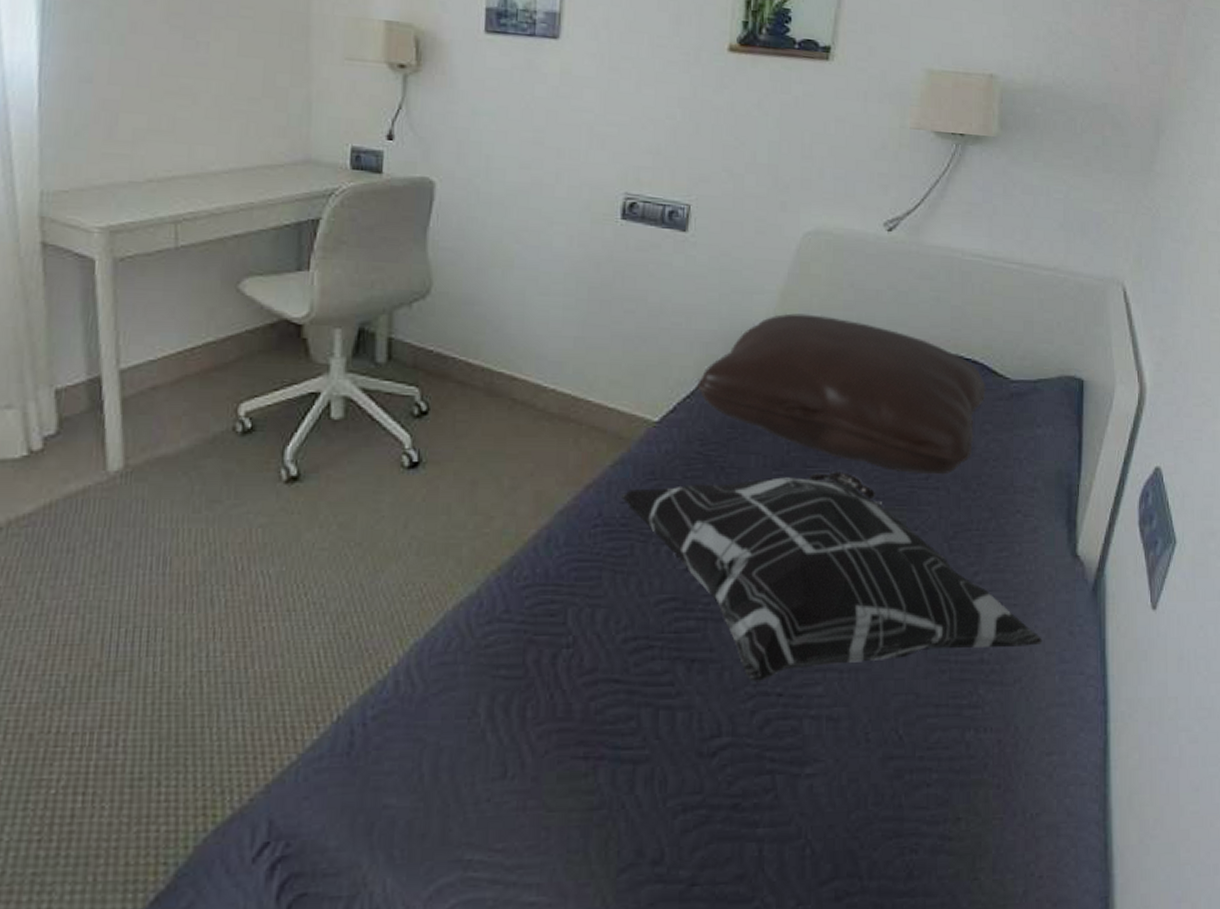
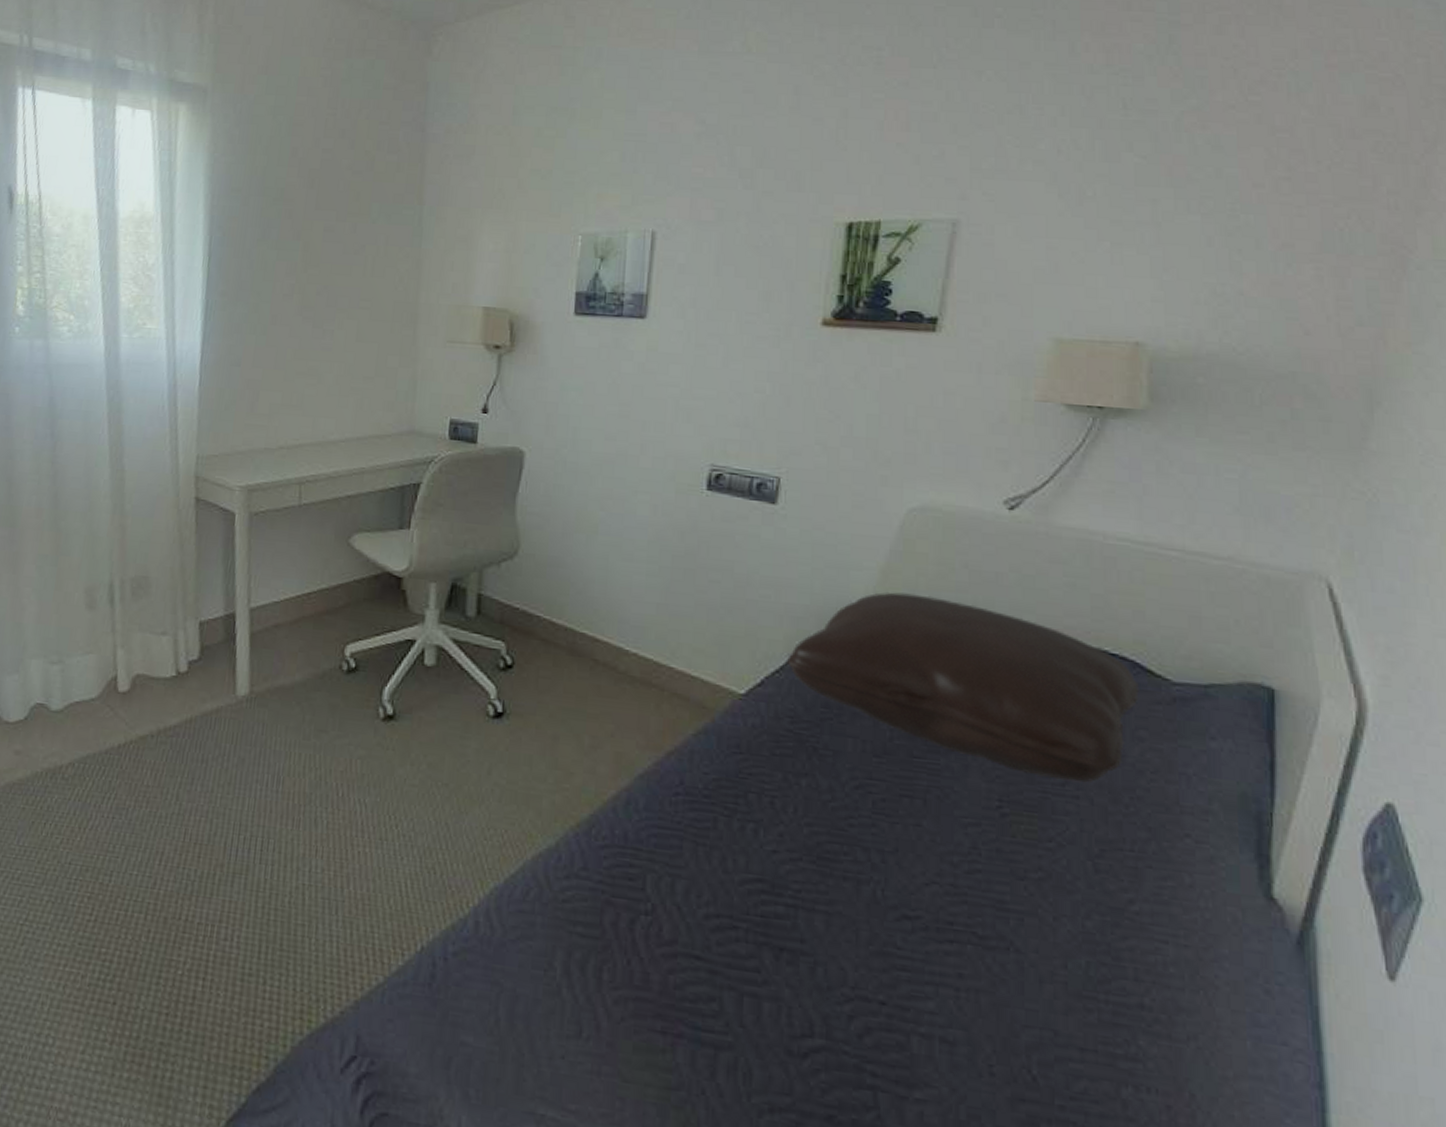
decorative pillow: present [620,472,1043,683] -> none [703,761,1226,999]

